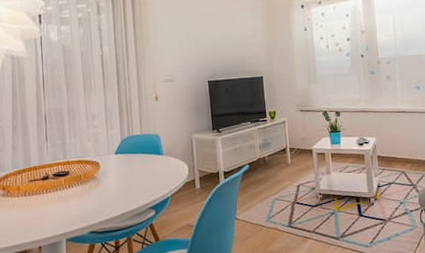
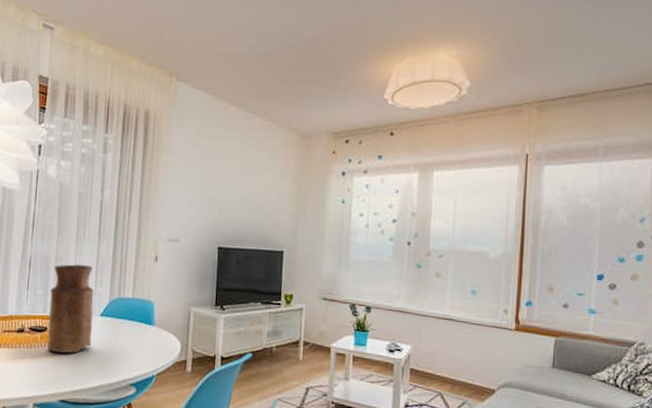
vase: none [67,112,111,192] -> present [47,264,94,354]

